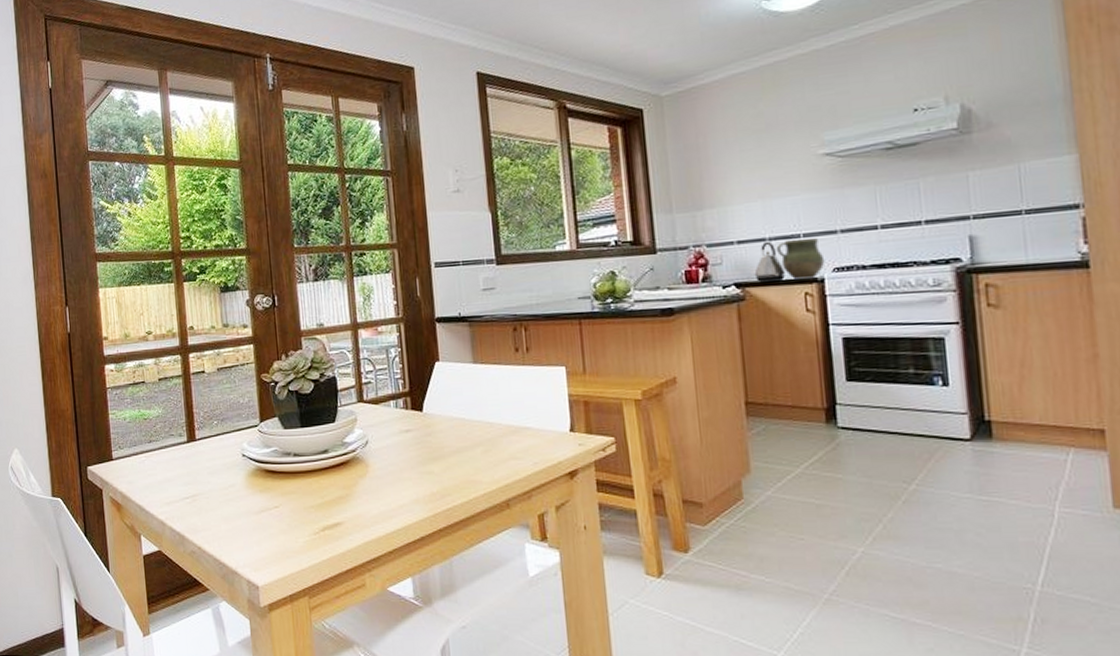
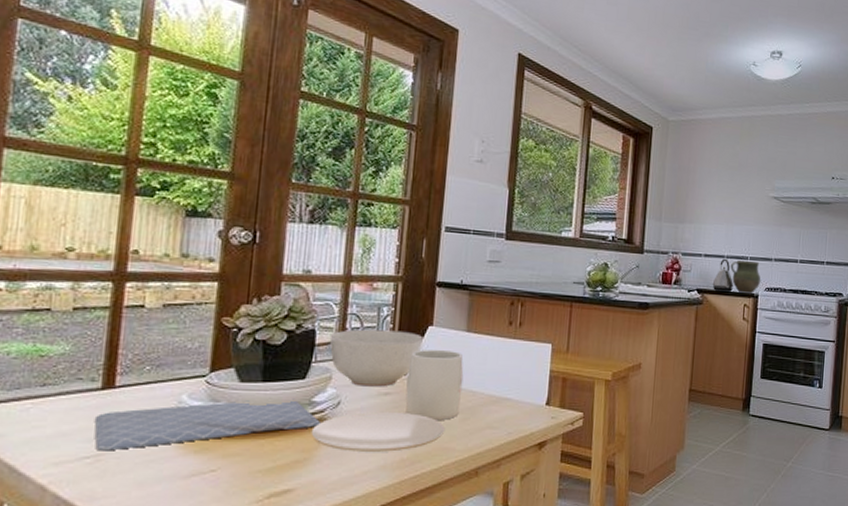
placemat: none [187,440,354,493] -> present [95,398,320,451]
plate: none [348,447,469,487] -> present [311,411,446,452]
bowl: none [349,369,434,426] -> present [329,329,425,387]
mug: none [423,383,480,455] -> present [405,349,464,421]

